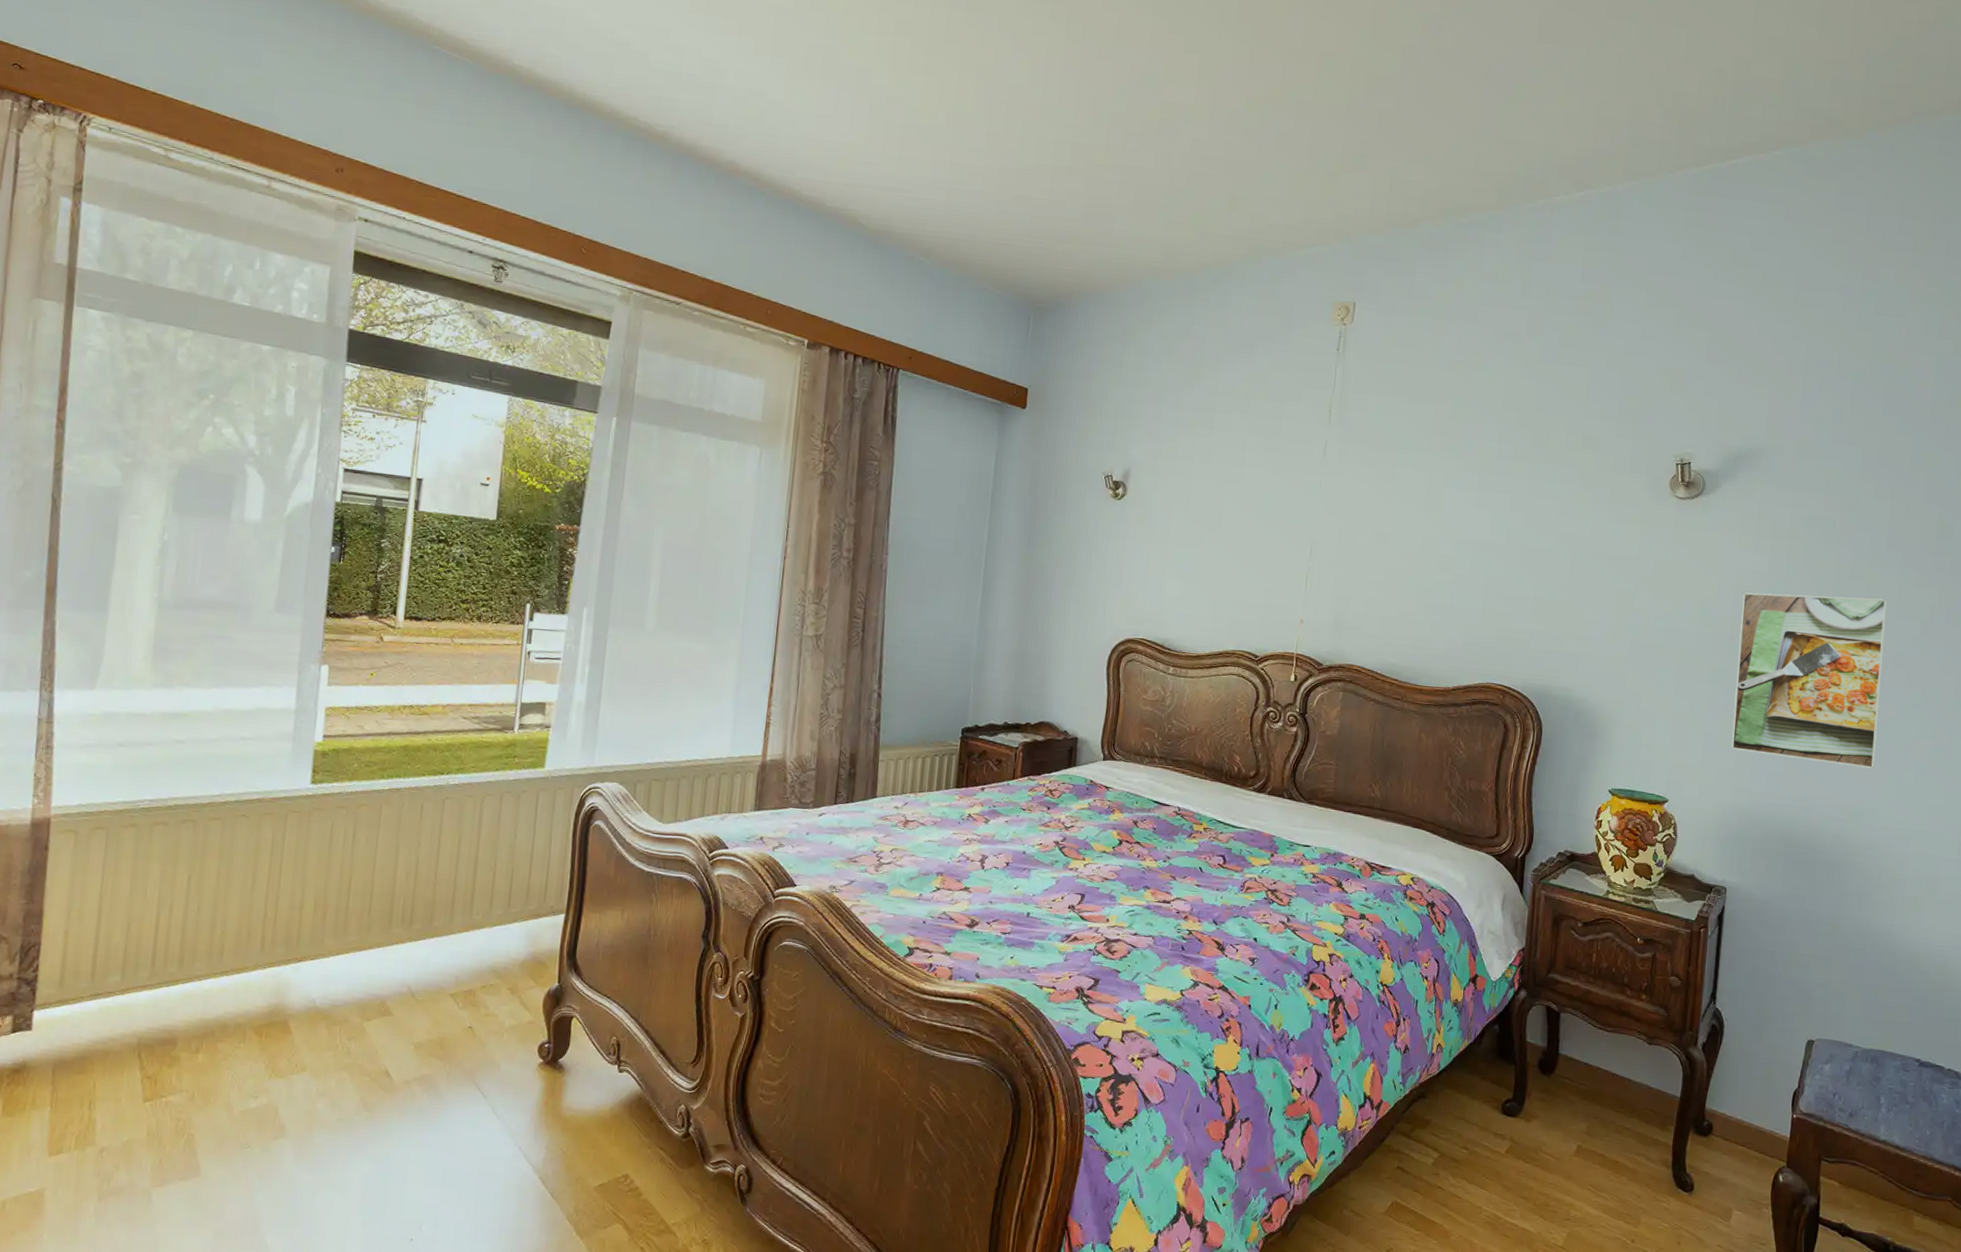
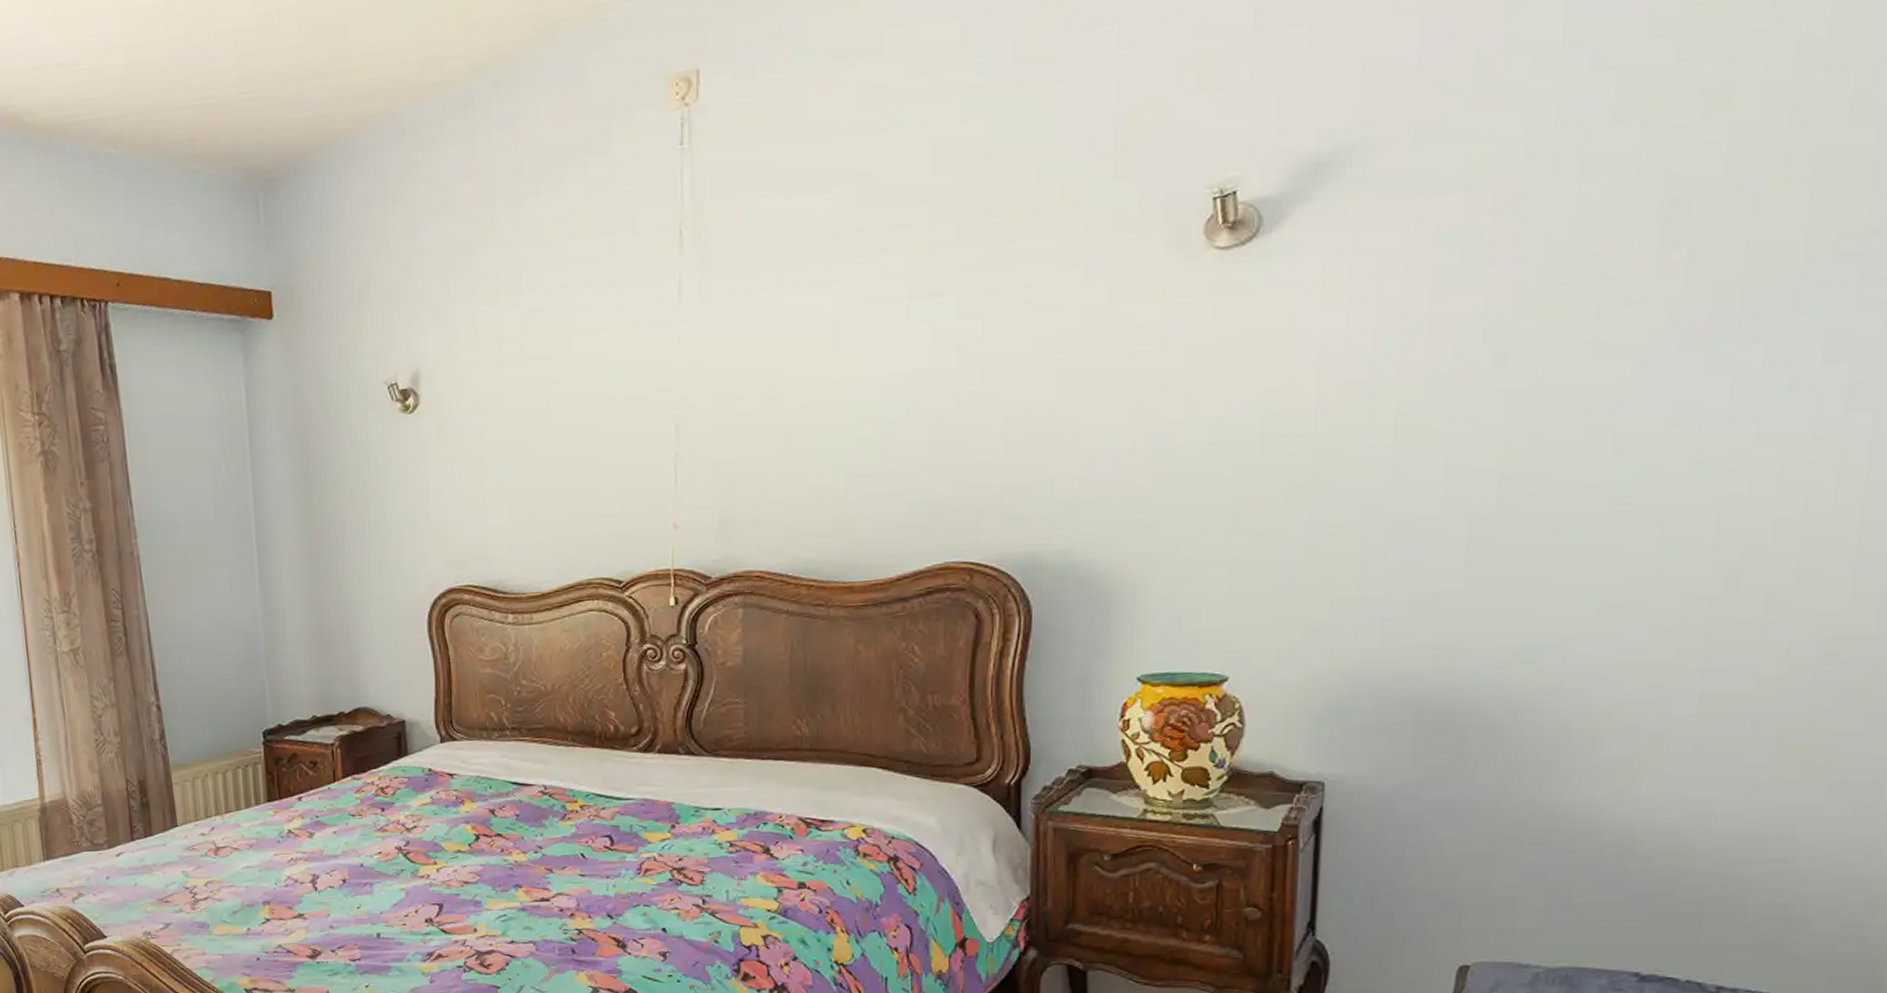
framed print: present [1731,592,1887,769] -> none [1323,334,1575,594]

